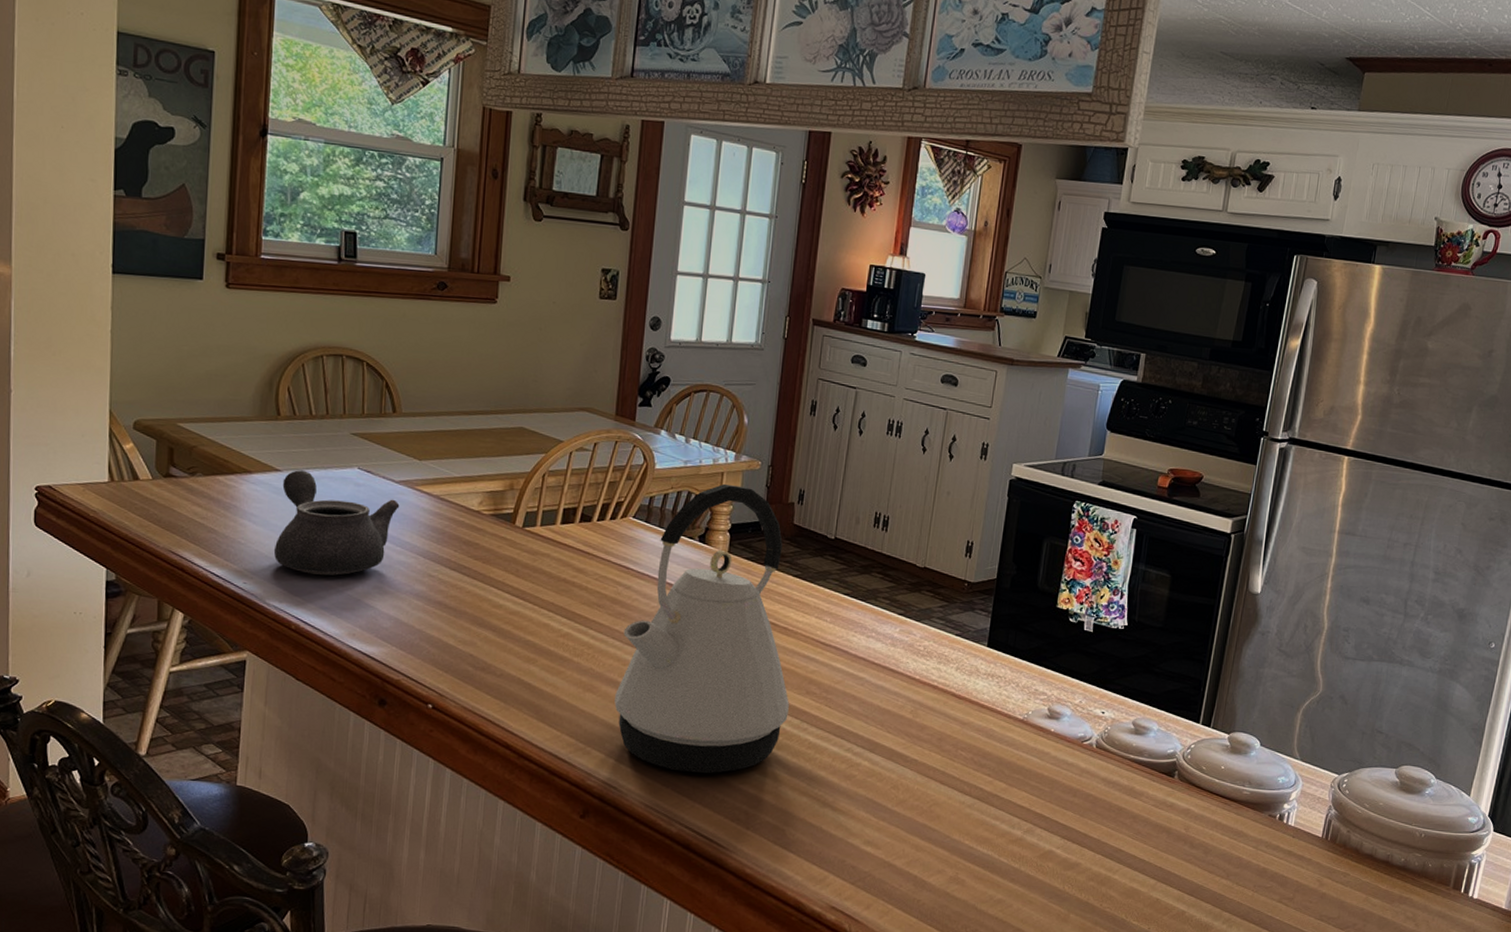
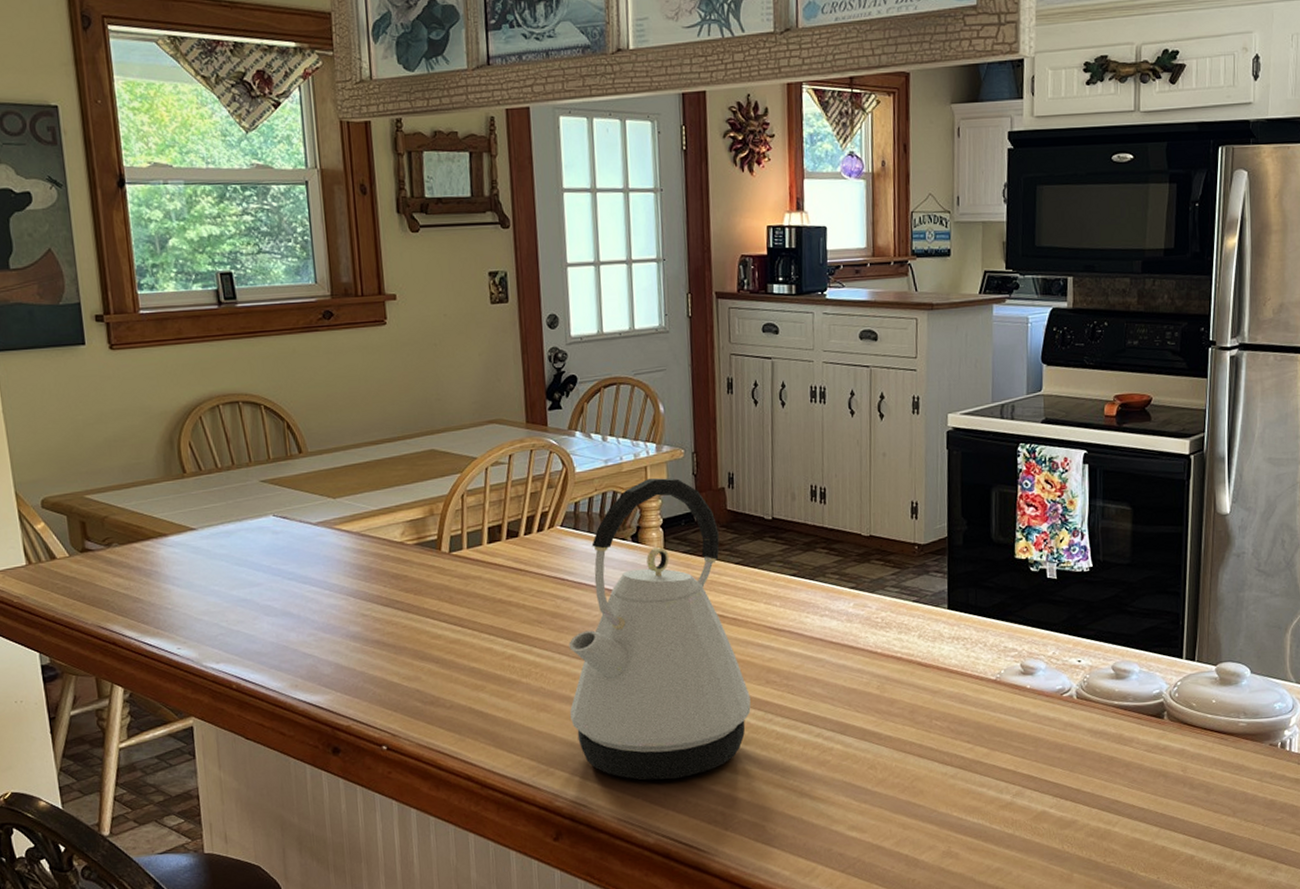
teapot: present [273,470,400,576] -> none [199,525,321,631]

